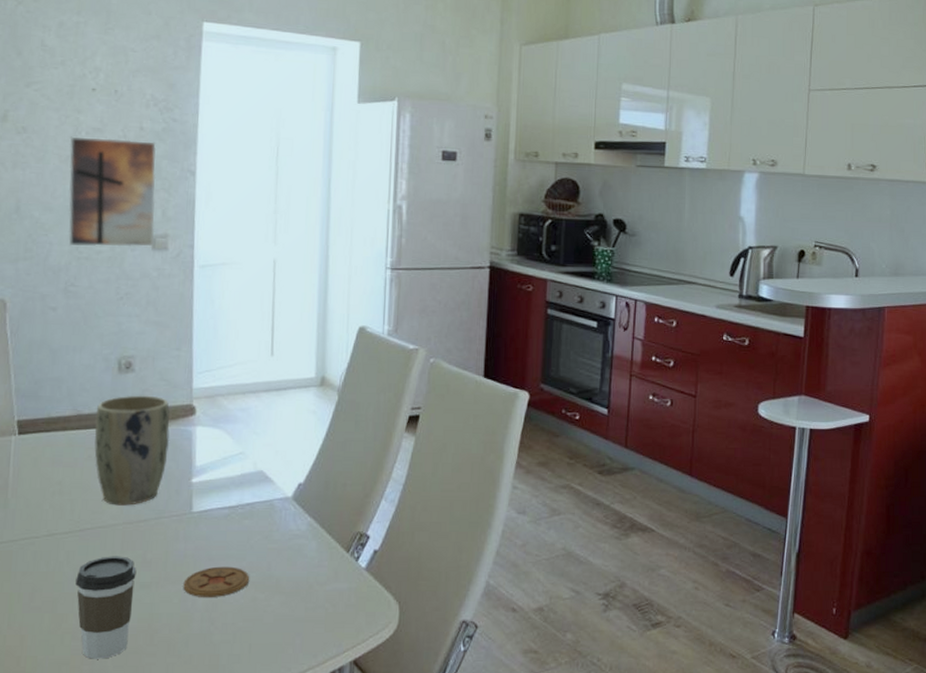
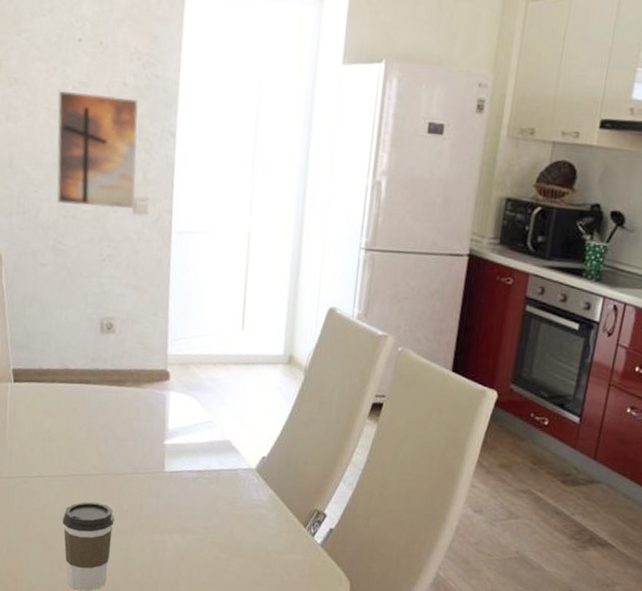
plant pot: present [94,395,170,506] -> none [79,355,147,459]
coaster: present [183,566,250,597] -> none [154,523,214,552]

